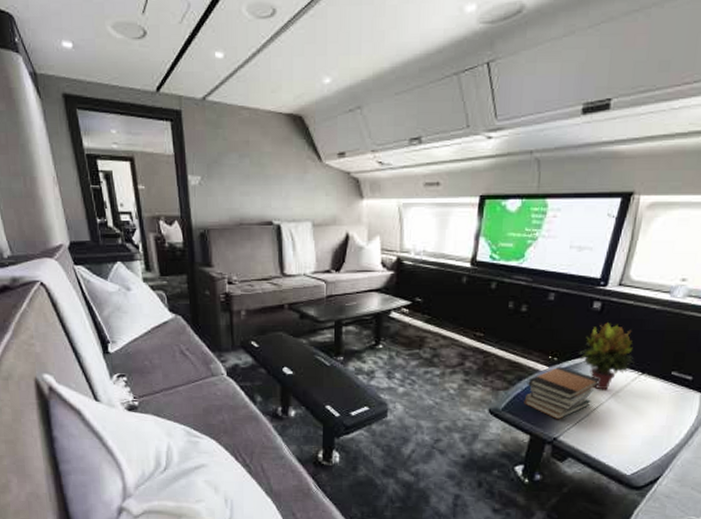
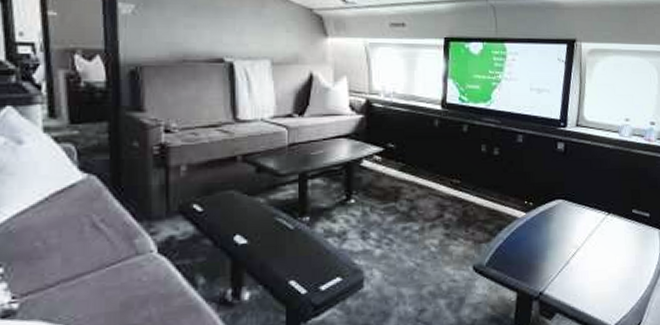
book stack: present [524,366,600,420] -> none [506,211,574,272]
potted plant: present [579,321,634,390] -> none [551,162,600,234]

